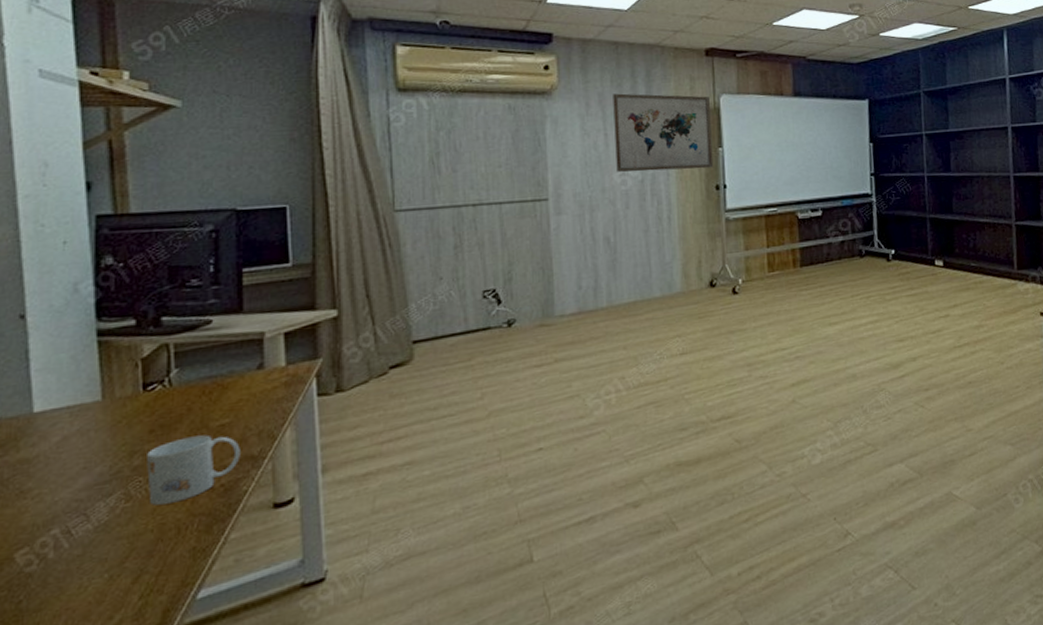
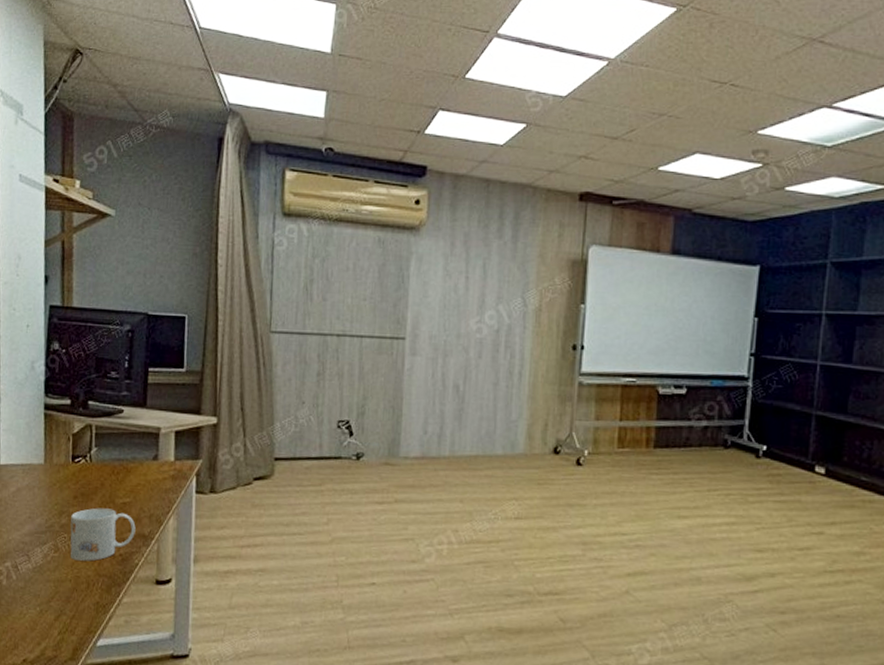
wall art: present [613,93,714,172] -> none [473,235,579,326]

